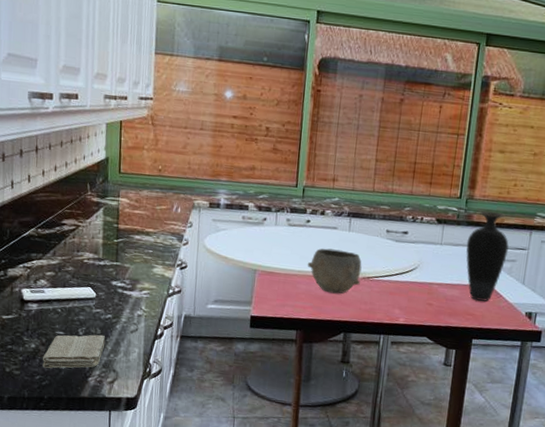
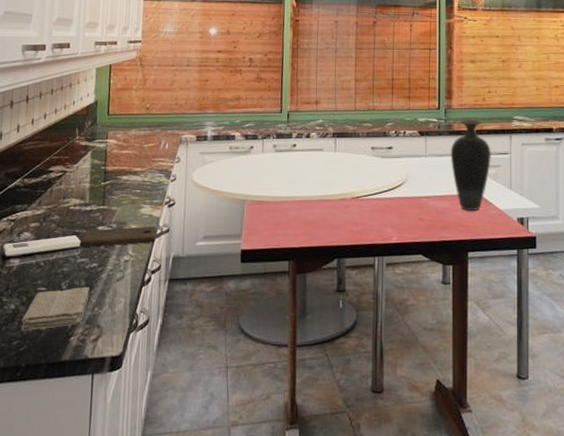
cutting board: none [94,283,169,302] -> present [79,226,157,248]
bowl: present [307,248,362,294] -> none [295,171,351,218]

